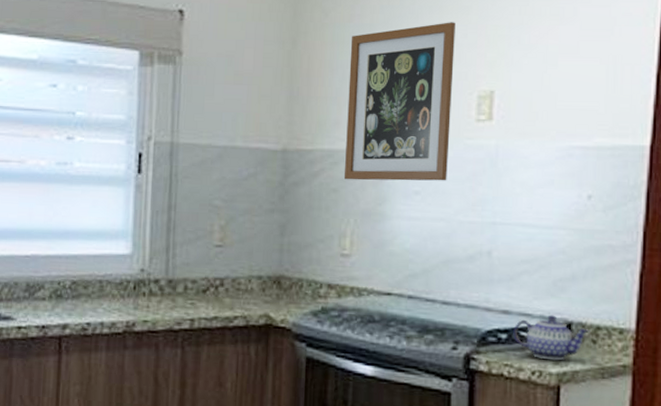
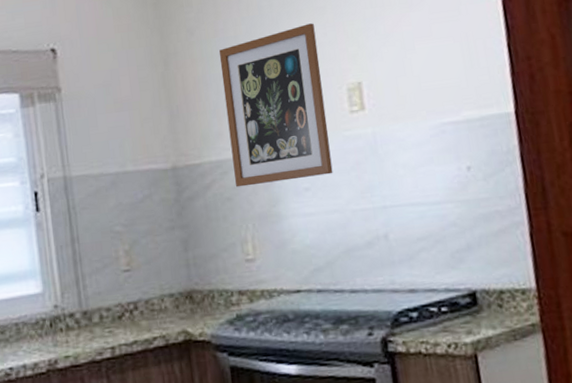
teapot: present [513,315,590,361] -> none [422,286,495,331]

